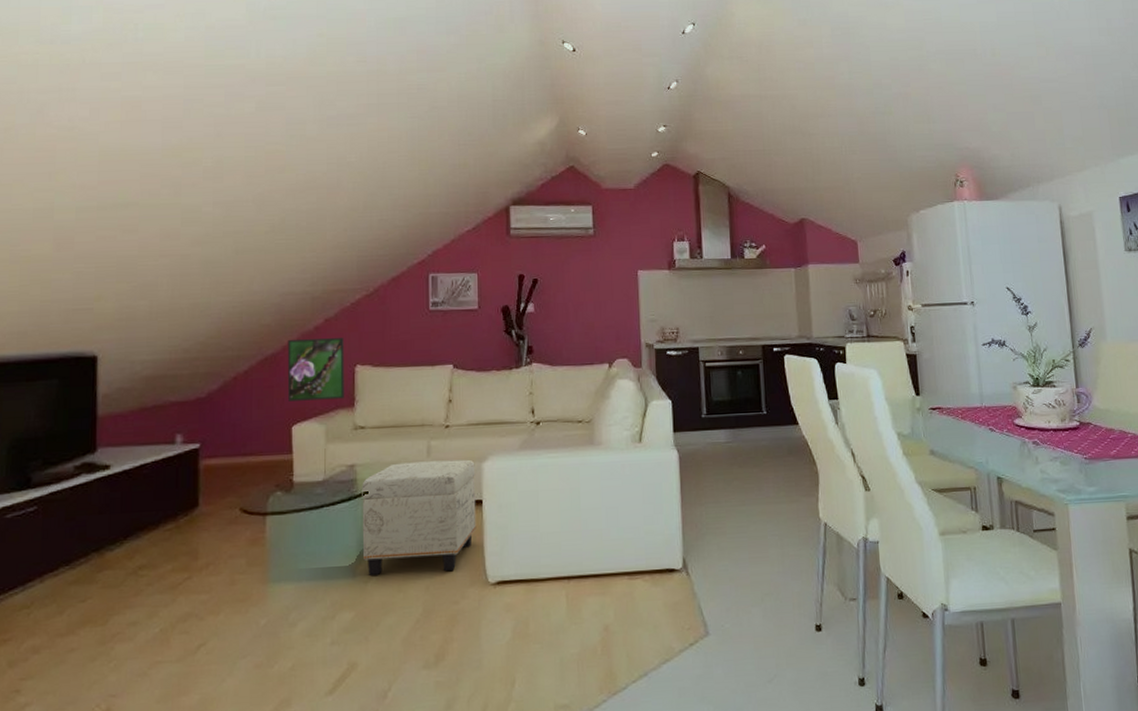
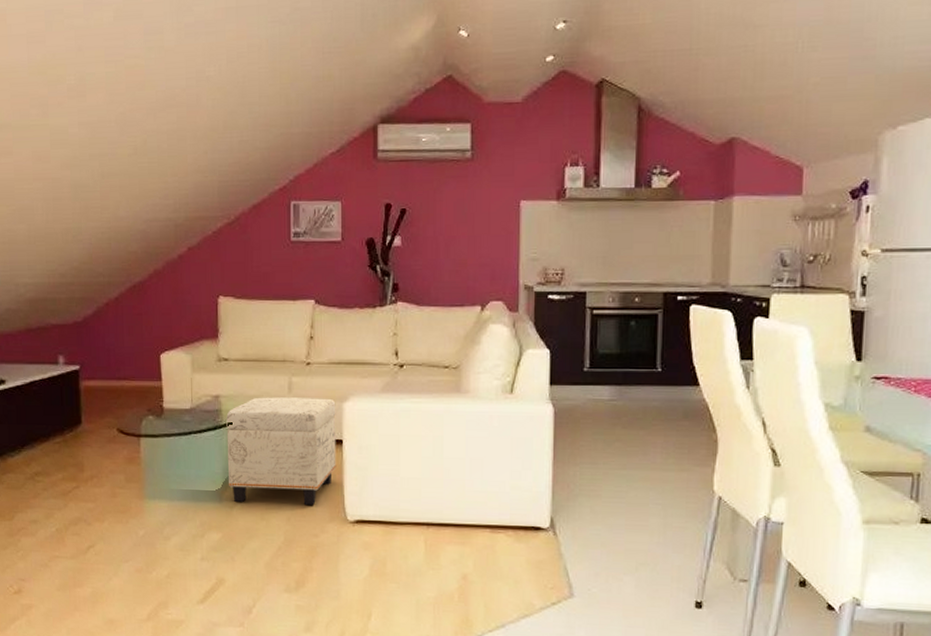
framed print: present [287,338,345,401] -> none [153,268,209,330]

